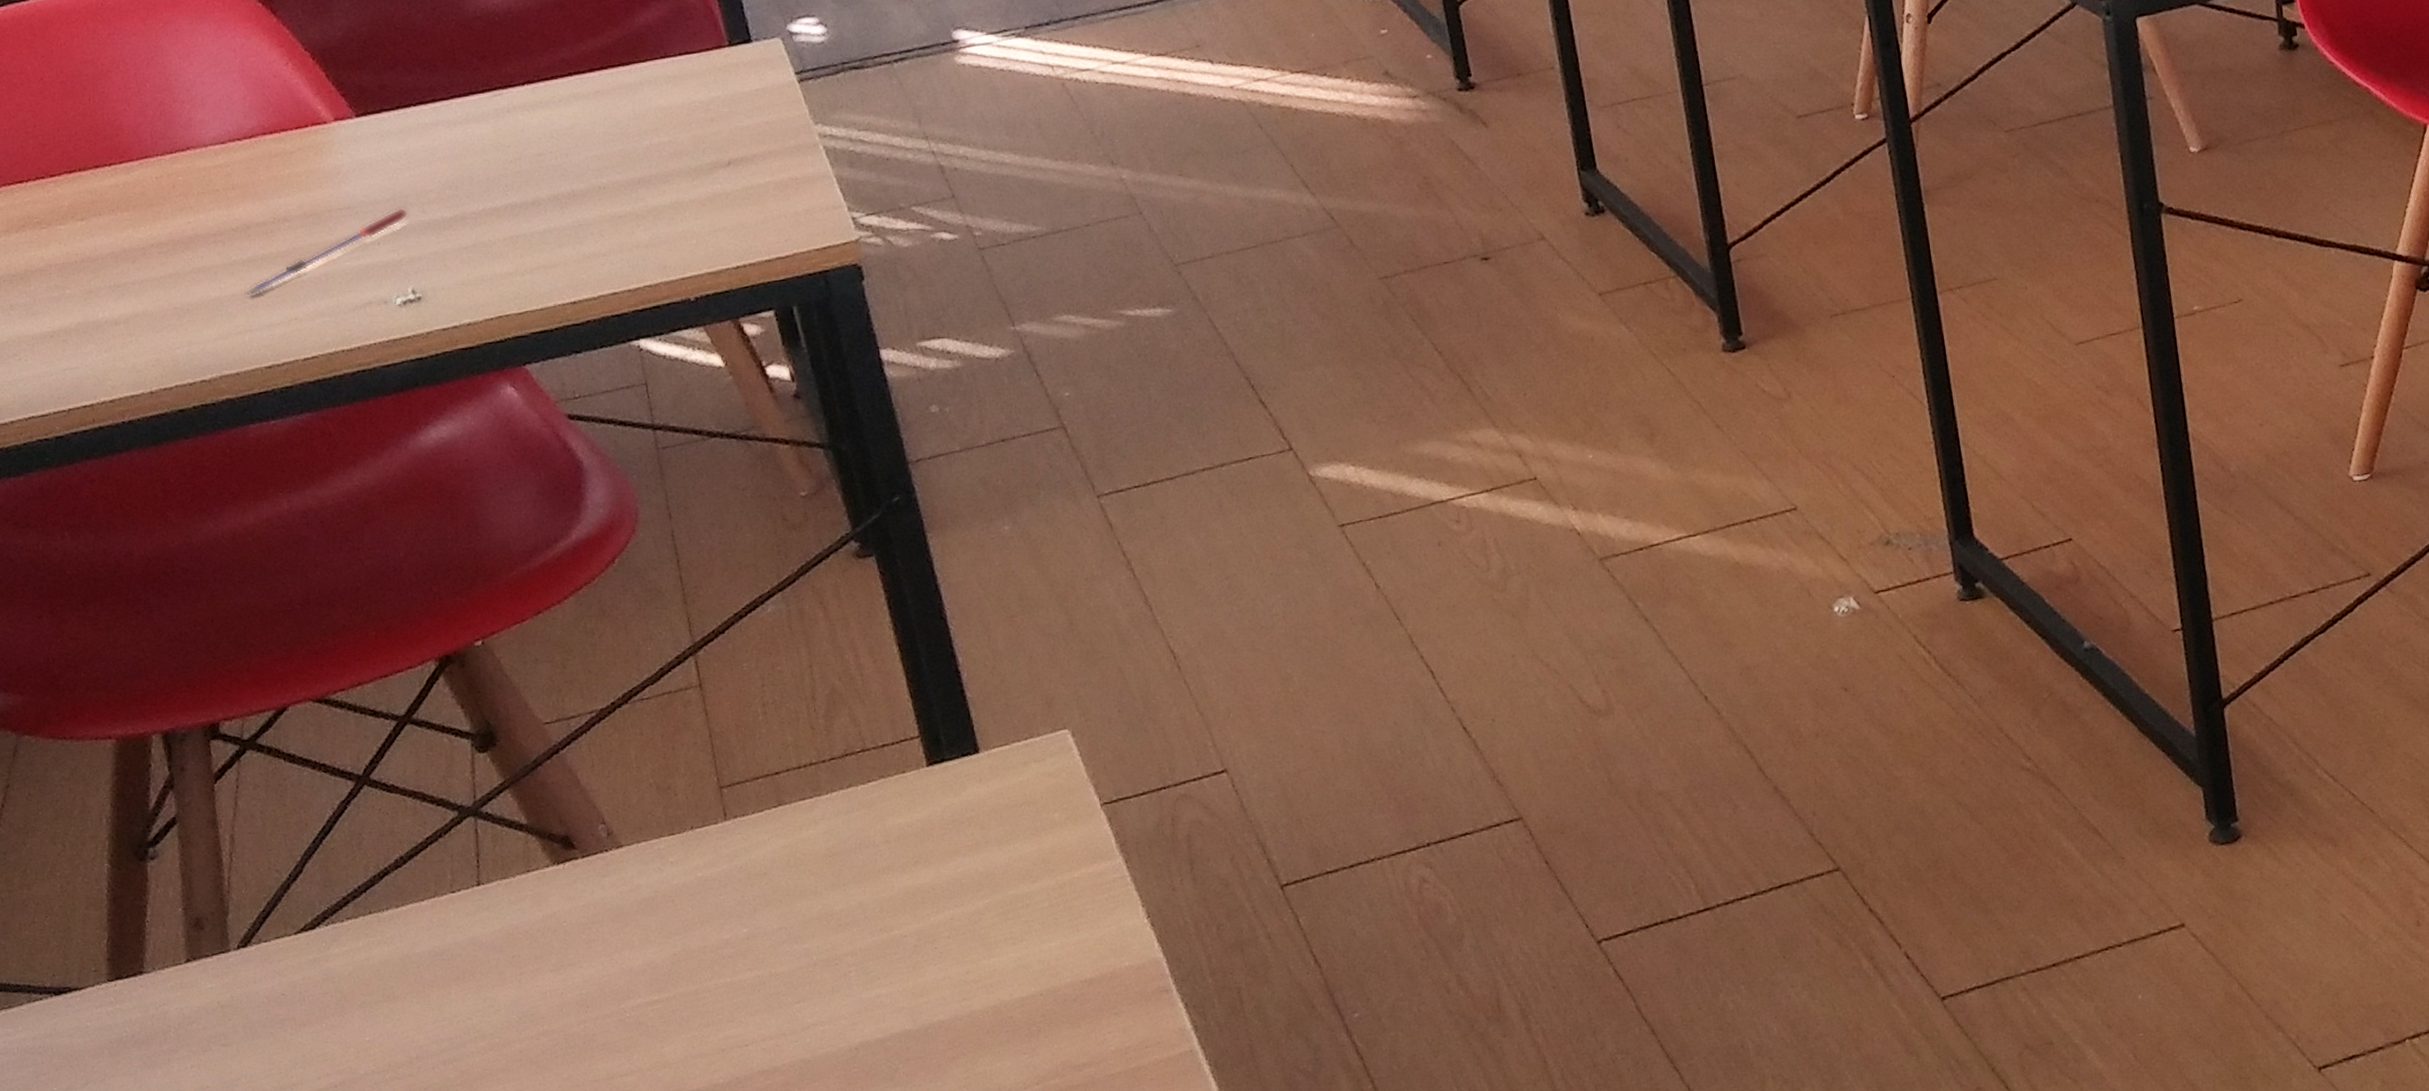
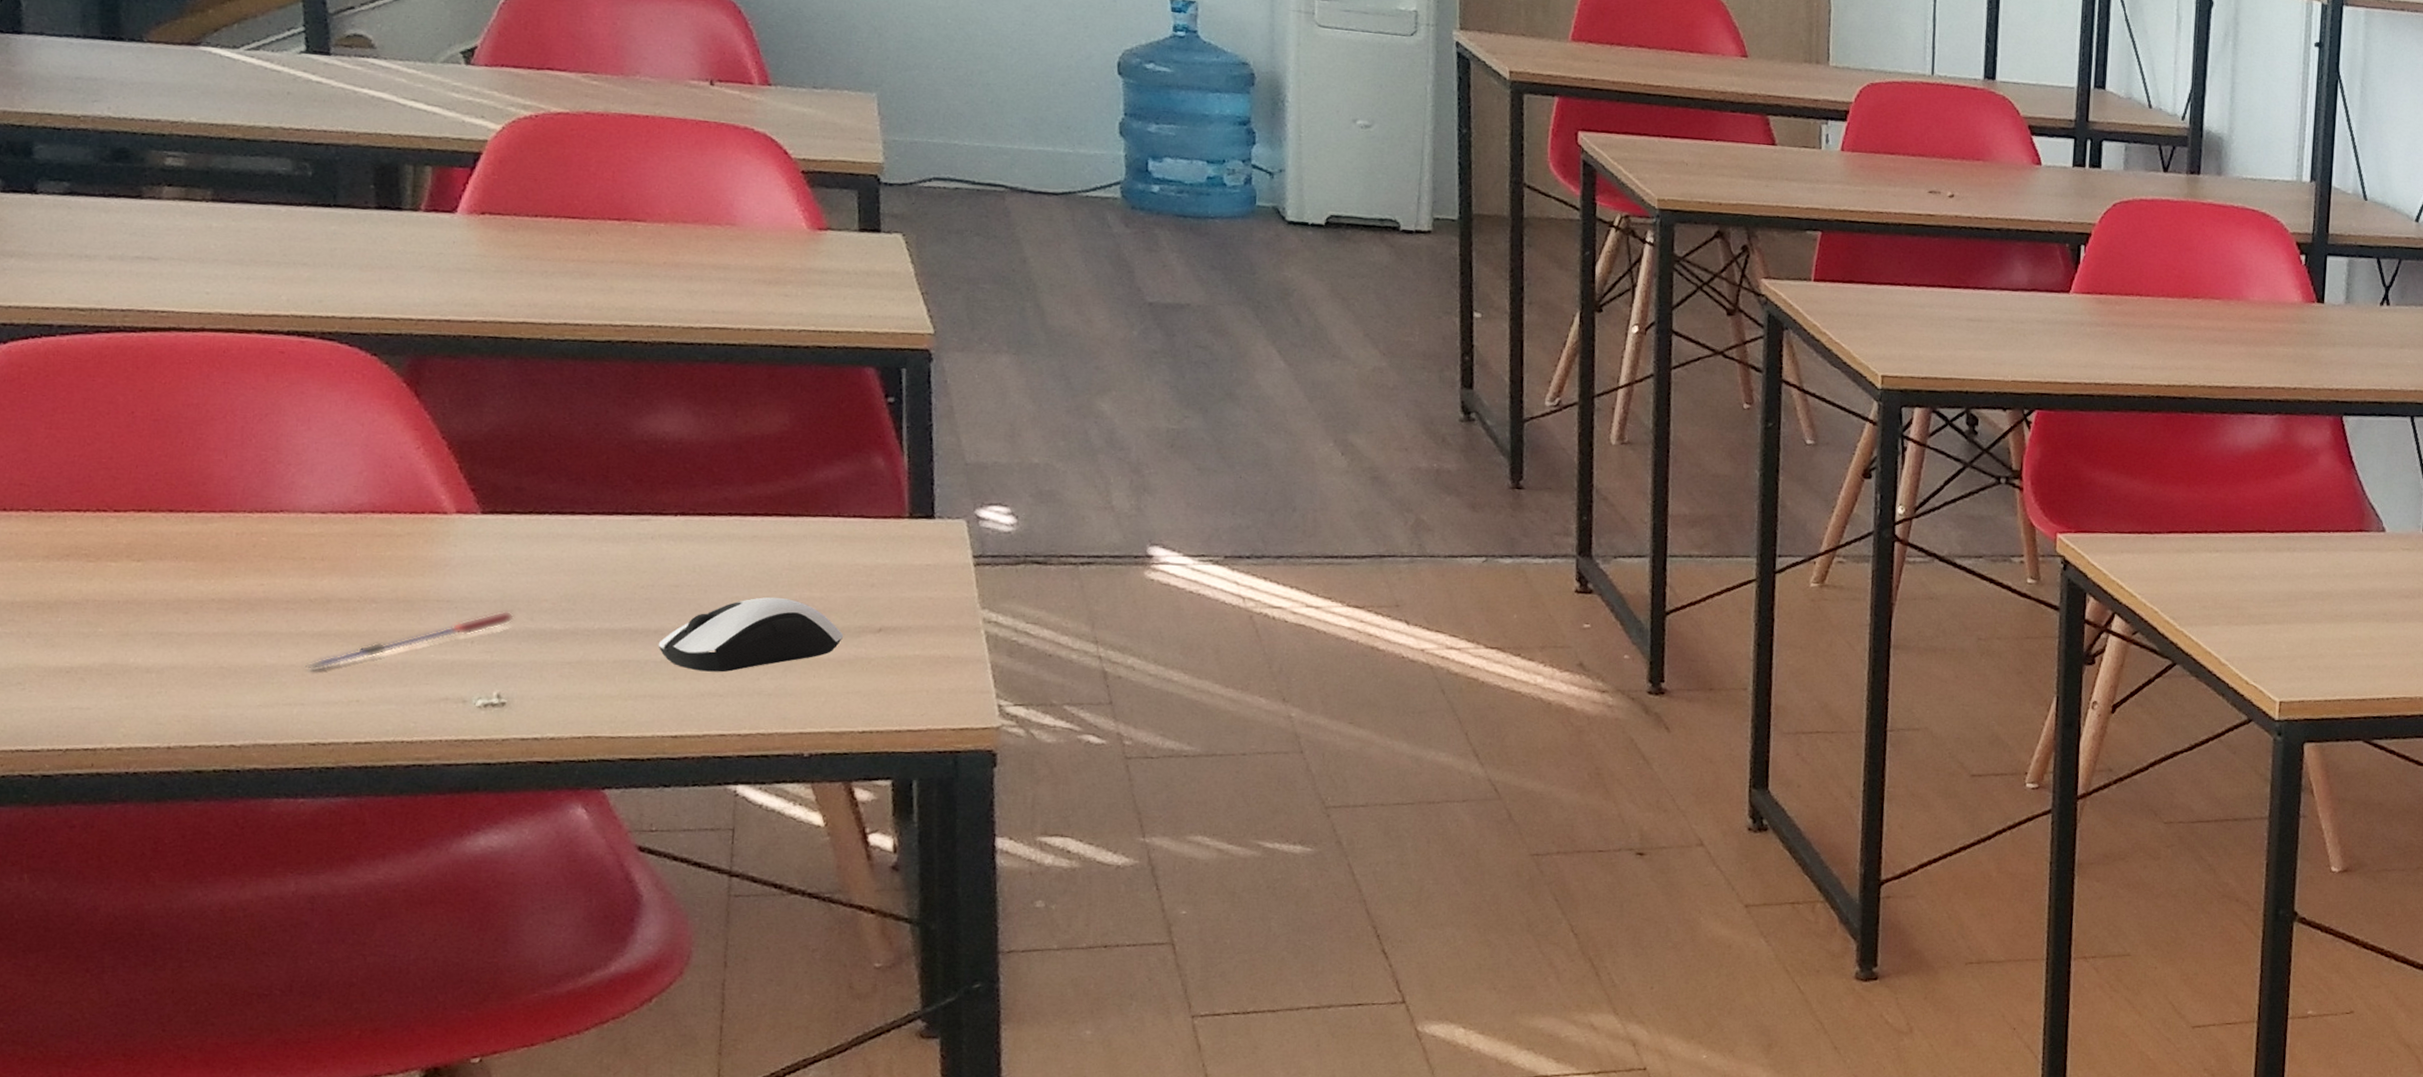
computer mouse: none [538,148,699,235] -> present [658,596,844,672]

